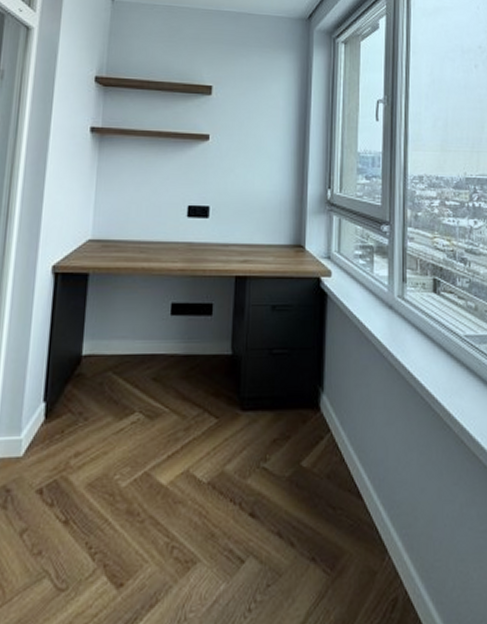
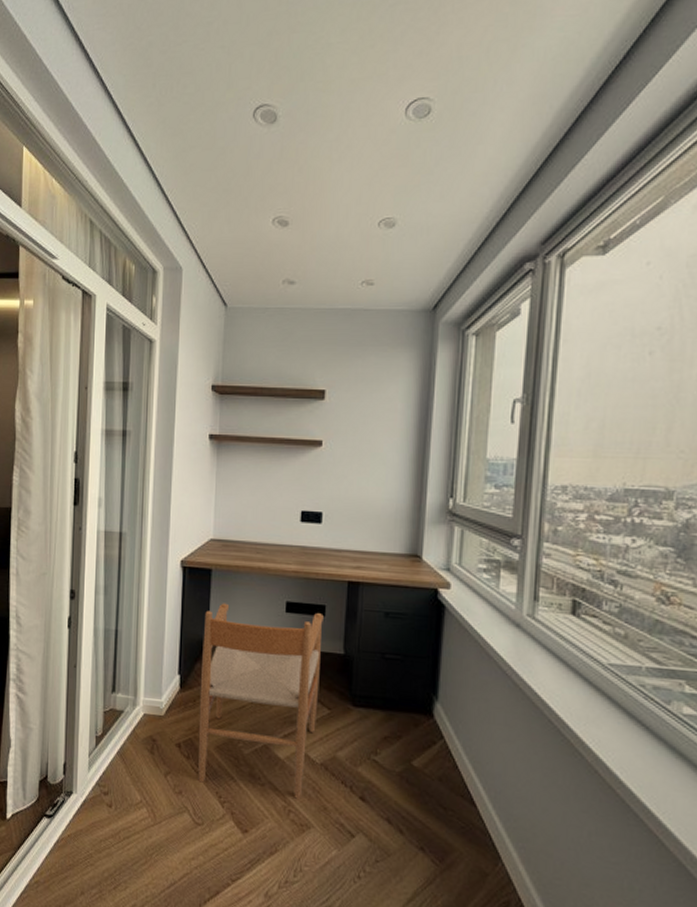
chair: none [63,311,211,534] -> present [198,603,324,799]

